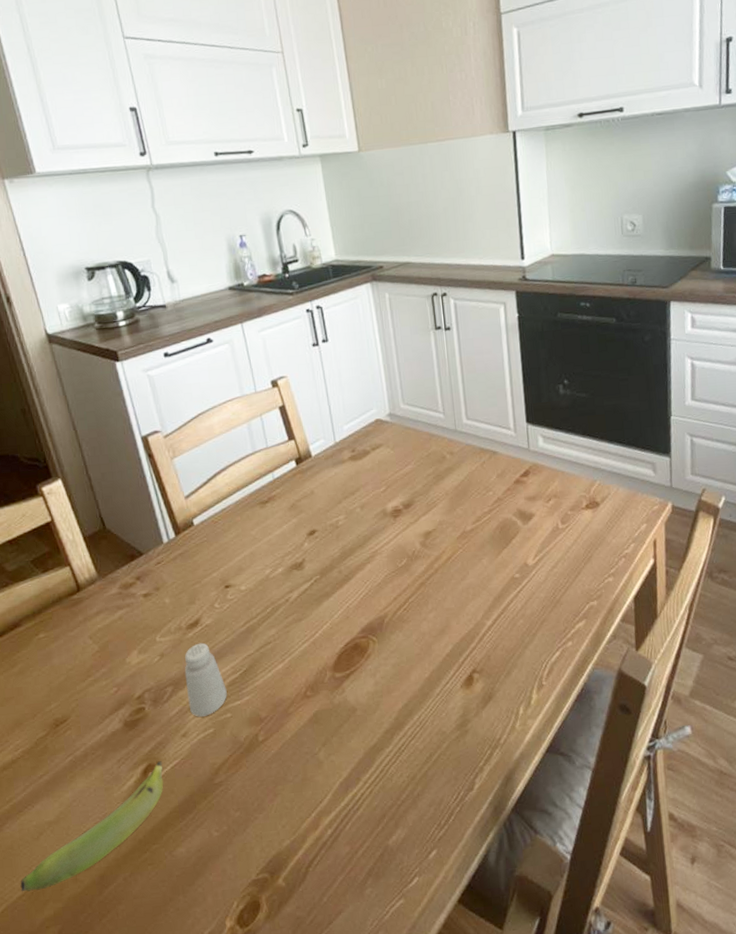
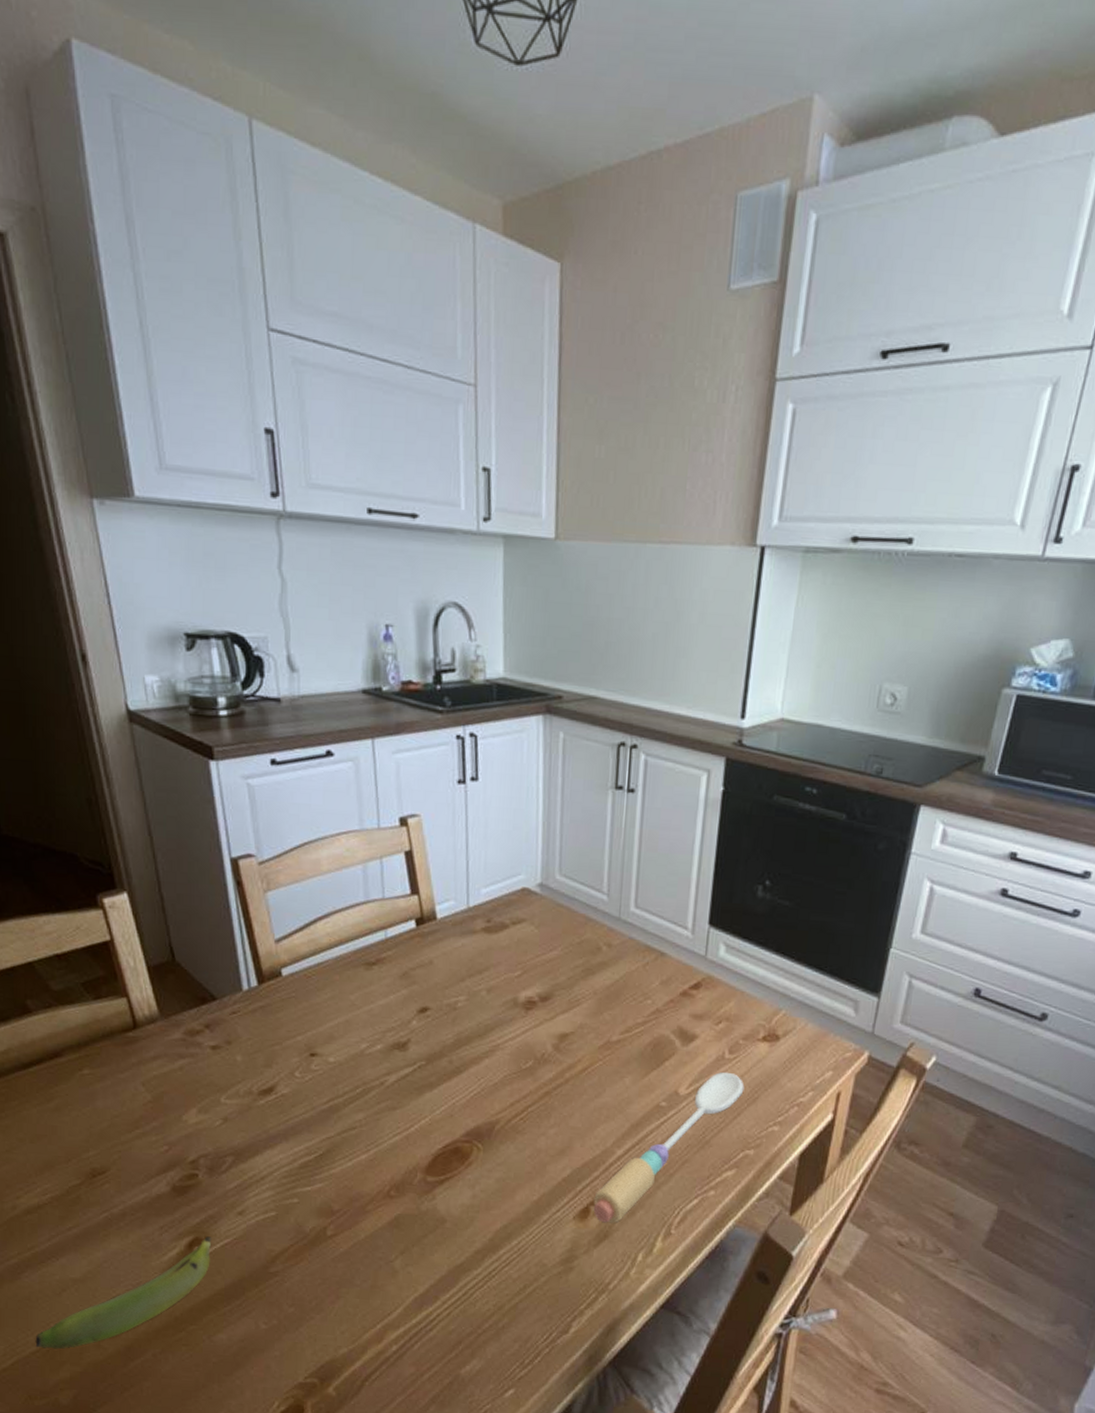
saltshaker: present [184,643,227,717] -> none [249,1113,297,1197]
spoon: none [475,539,579,686] -> present [593,1072,745,1224]

